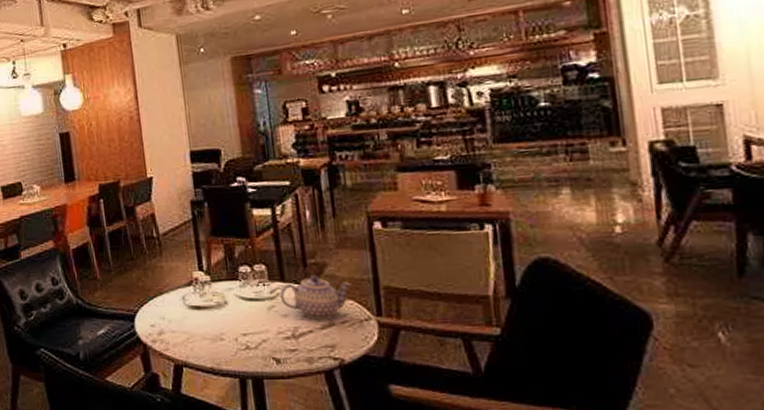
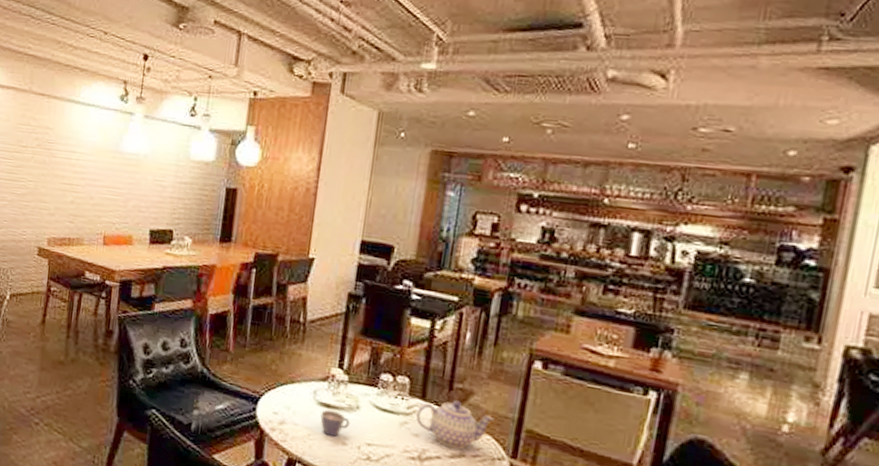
cup: none [193,310,223,335] -> present [320,409,350,437]

